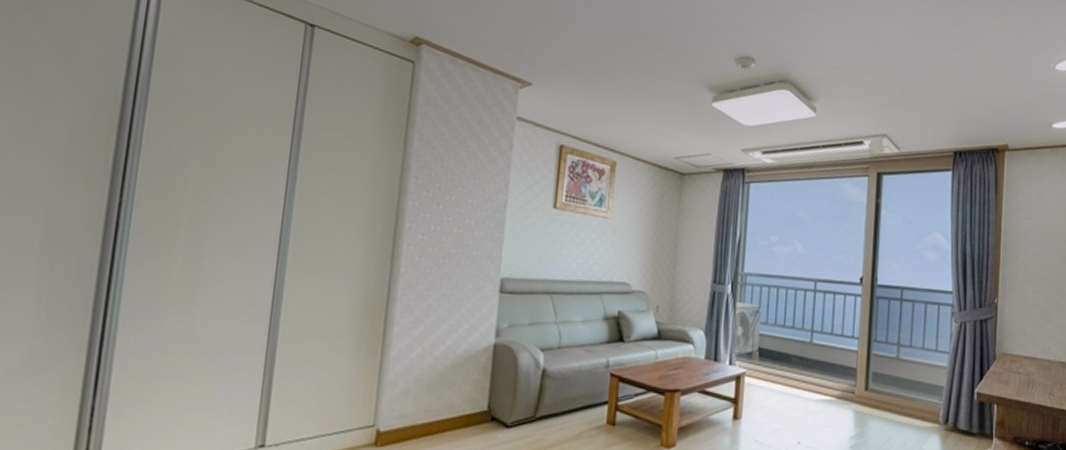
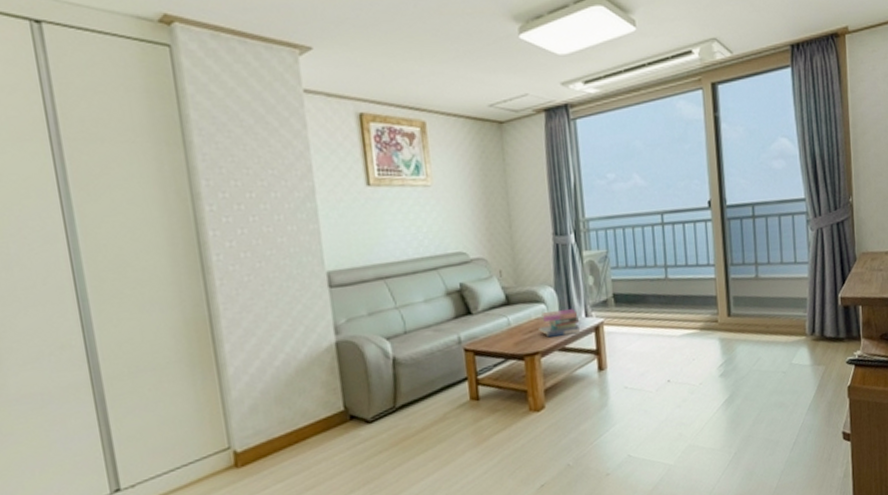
books: none [683,353,723,379] -> present [538,309,580,338]

